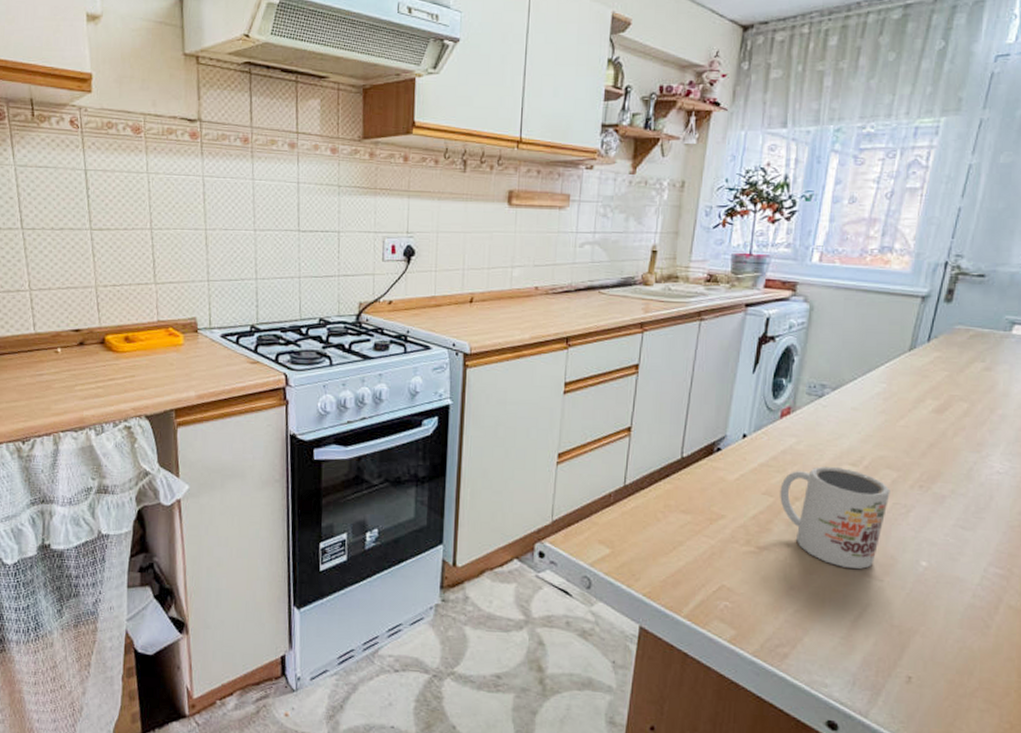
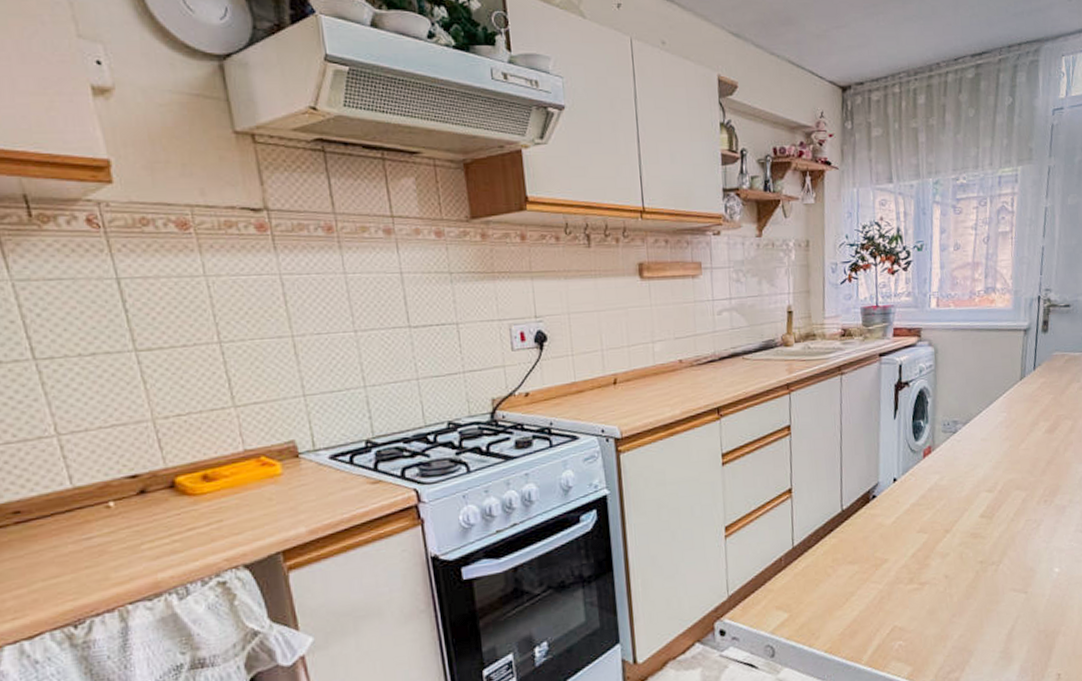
mug: present [780,466,891,569] -> none [932,495,1023,587]

